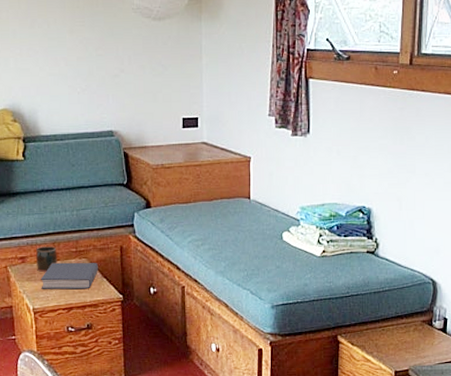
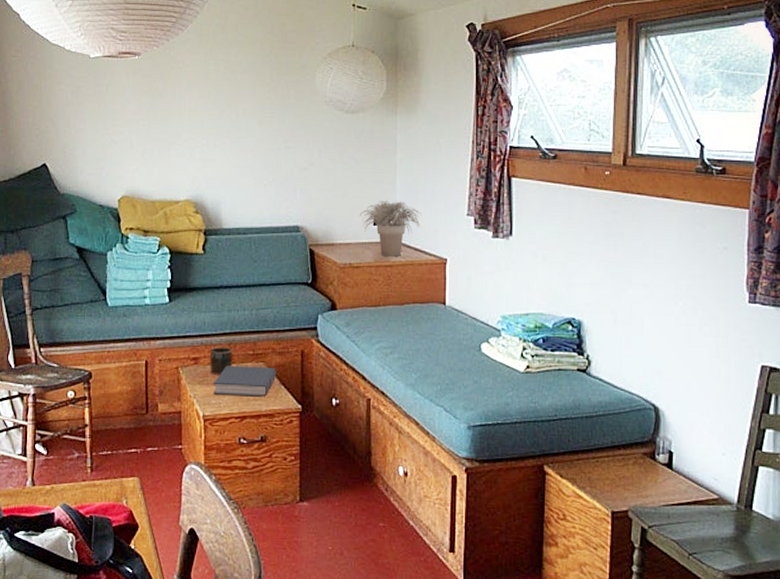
potted plant: none [169,104,227,157] -> present [359,201,422,257]

